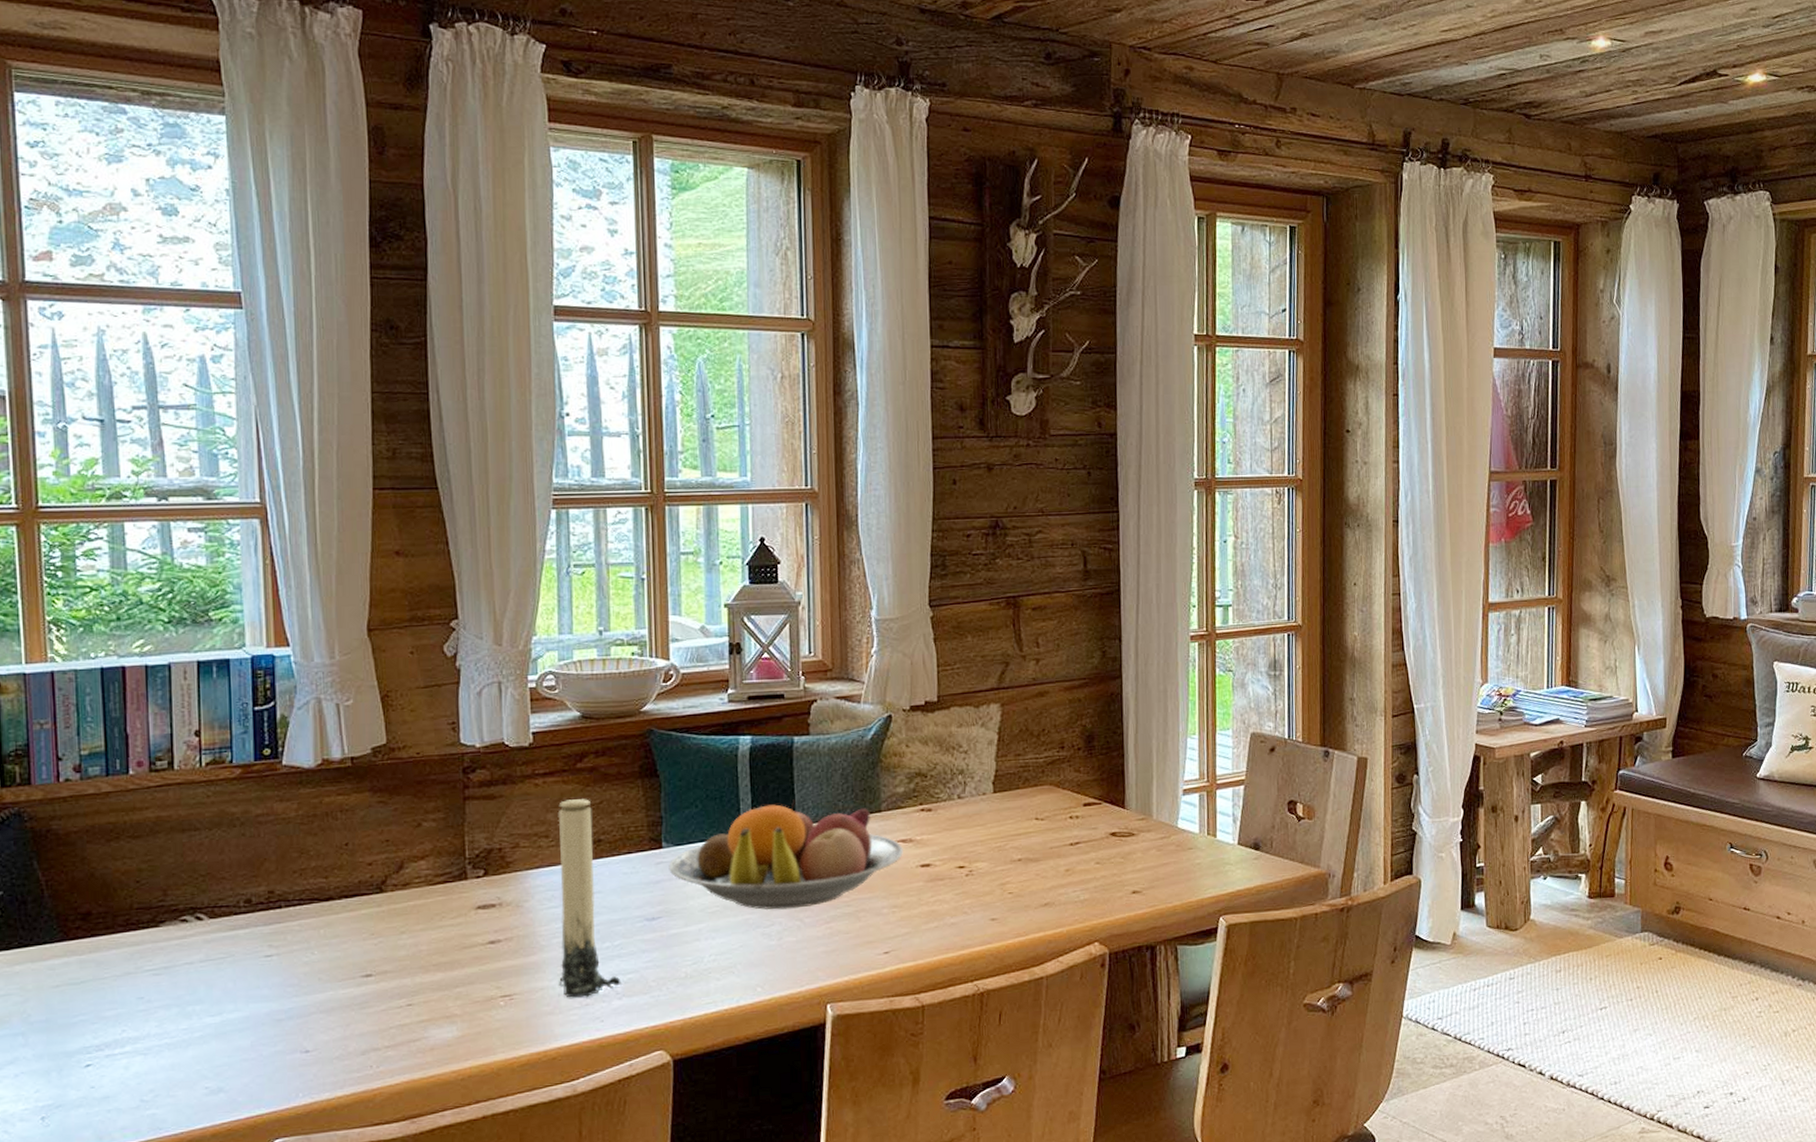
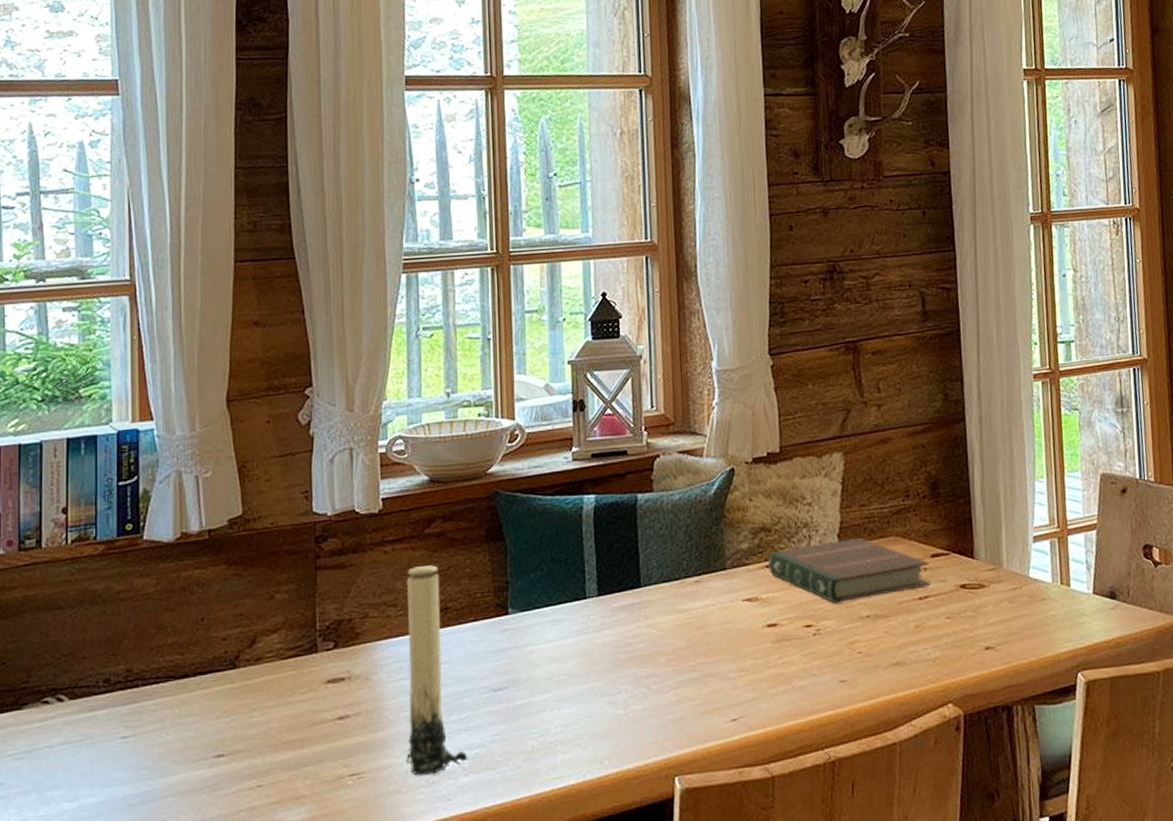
fruit bowl: present [668,799,904,910] -> none [515,559,750,677]
book: none [923,785,1082,846] -> present [768,537,931,603]

